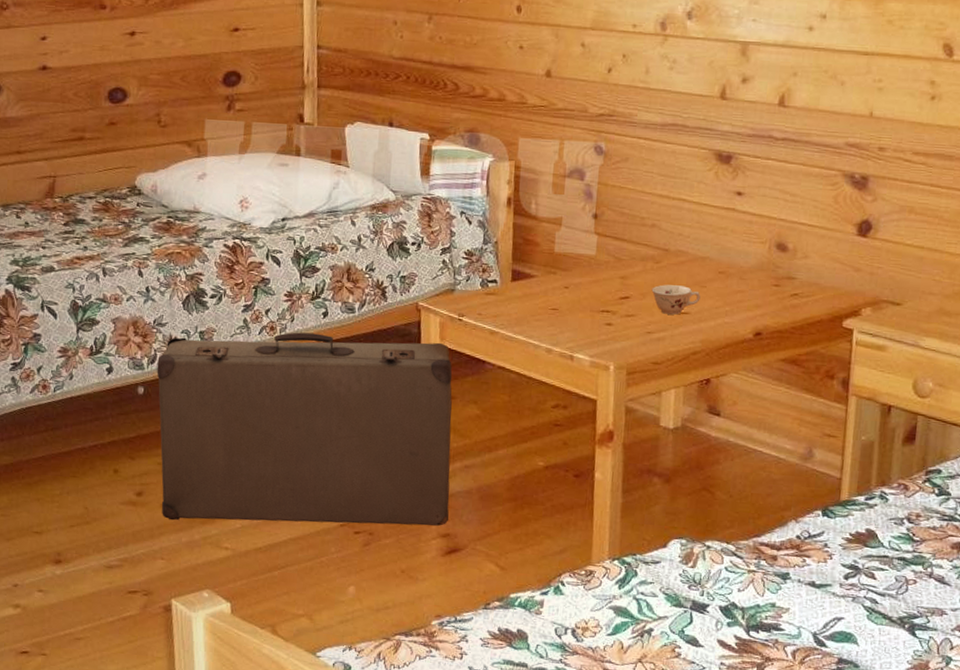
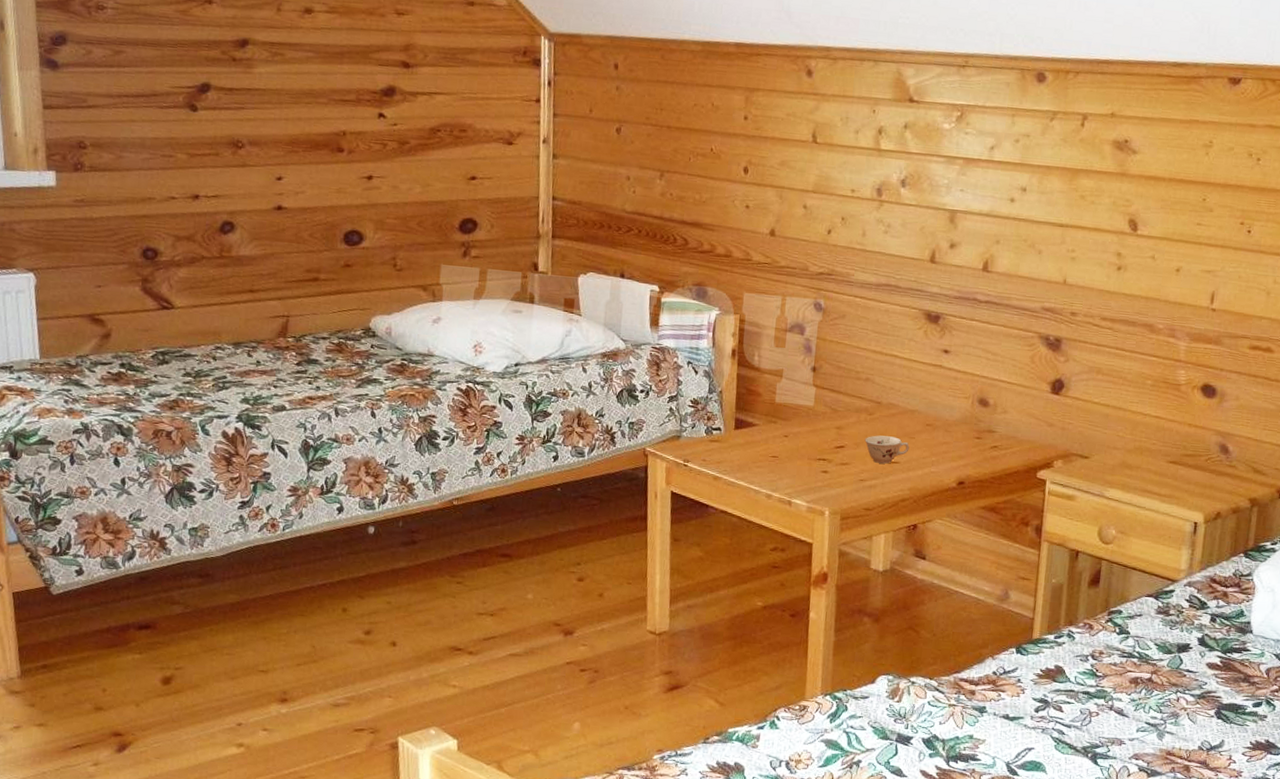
suitcase: present [157,332,453,526] -> none [387,474,677,664]

